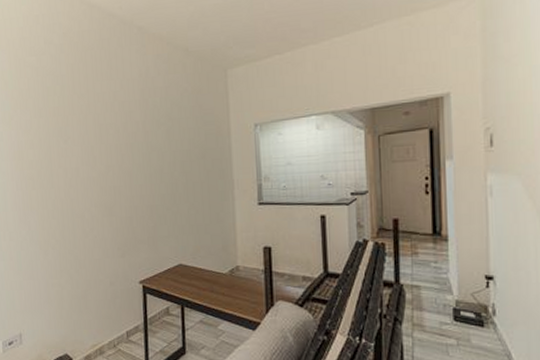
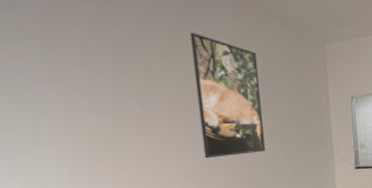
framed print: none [103,71,165,190] -> present [189,32,265,159]

